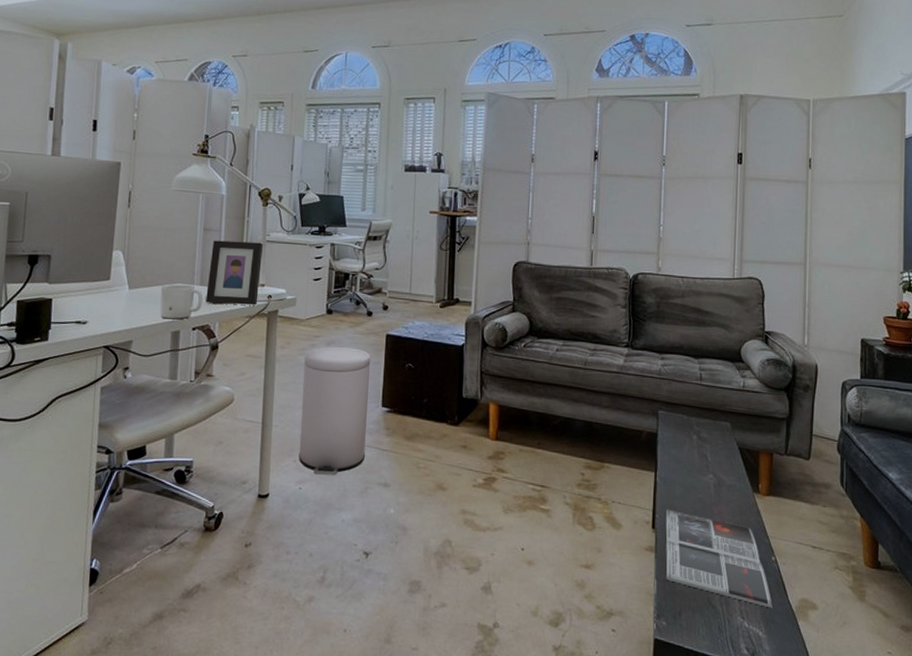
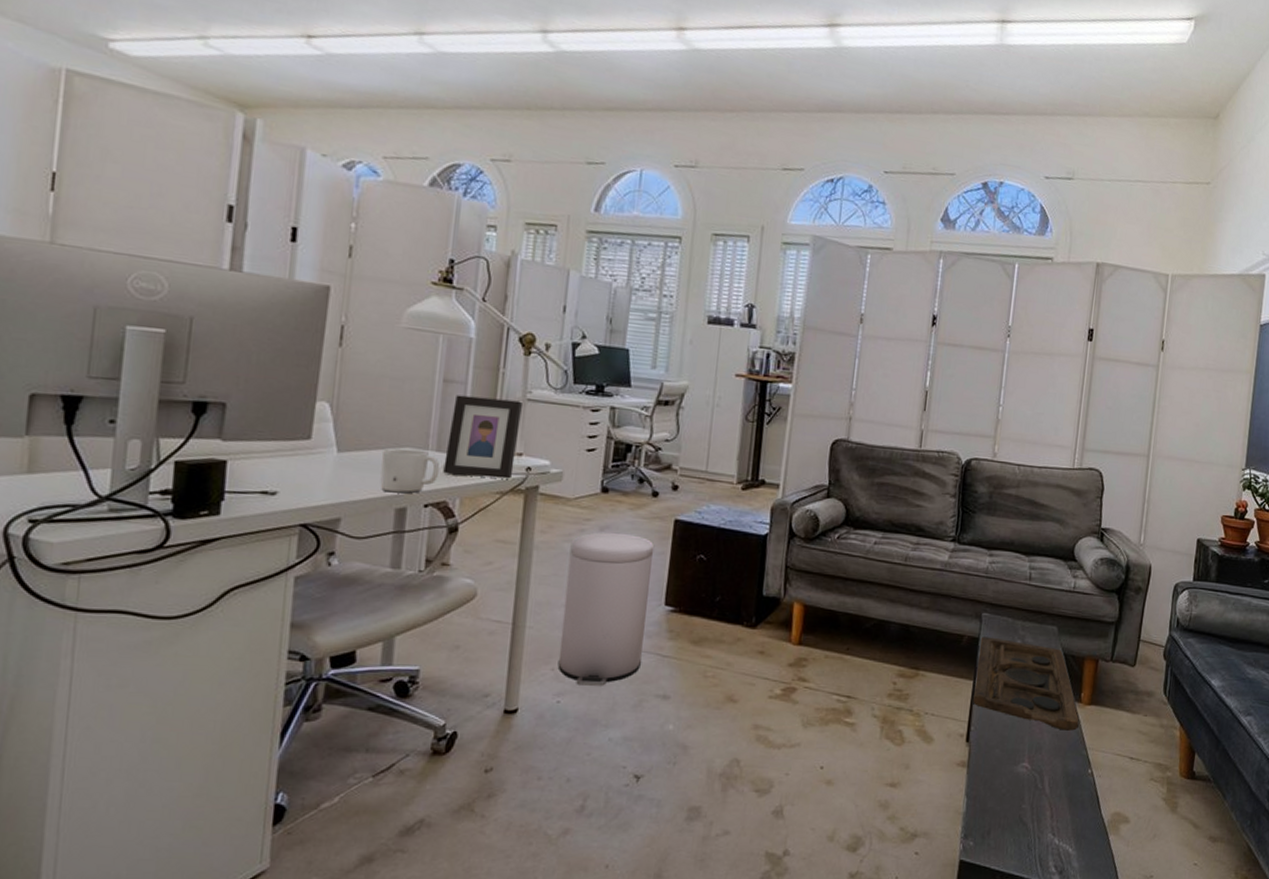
decorative tray: none [656,432,759,520] -> present [973,636,1079,731]
magazine: present [665,510,773,609] -> none [977,721,1085,824]

